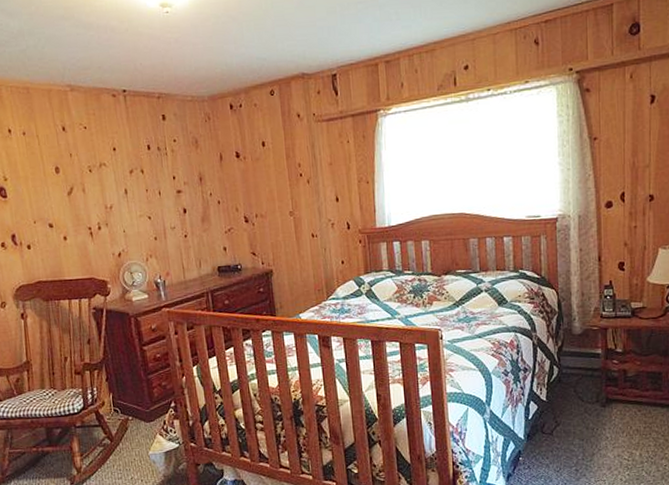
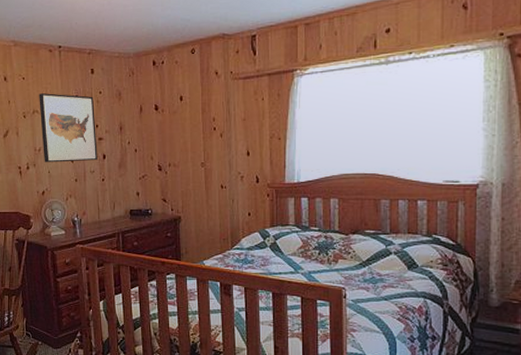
wall art: none [105,143,178,221] -> present [39,93,98,163]

